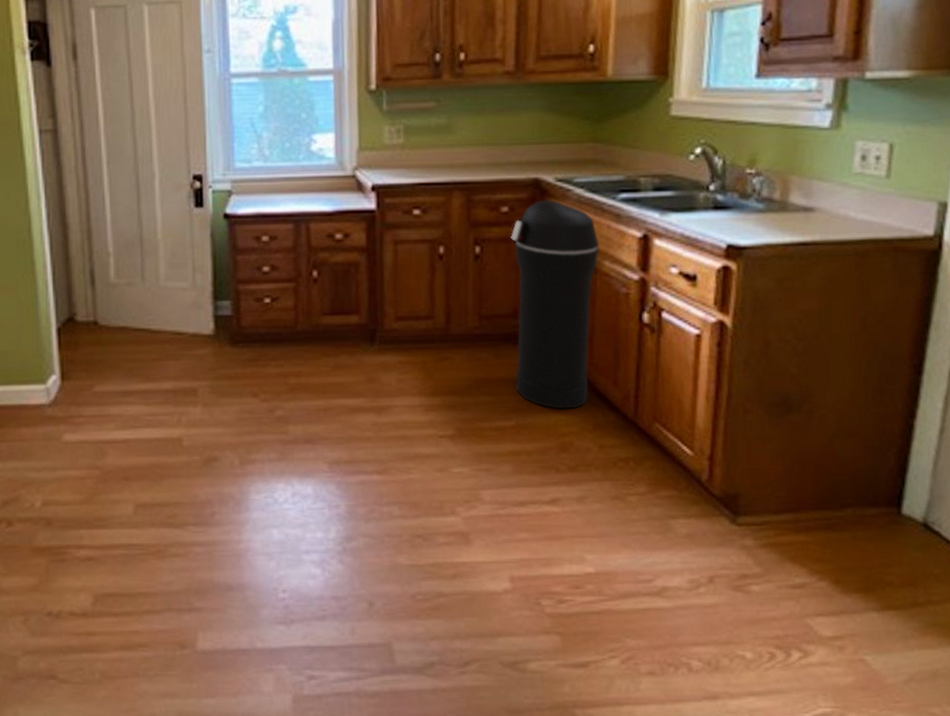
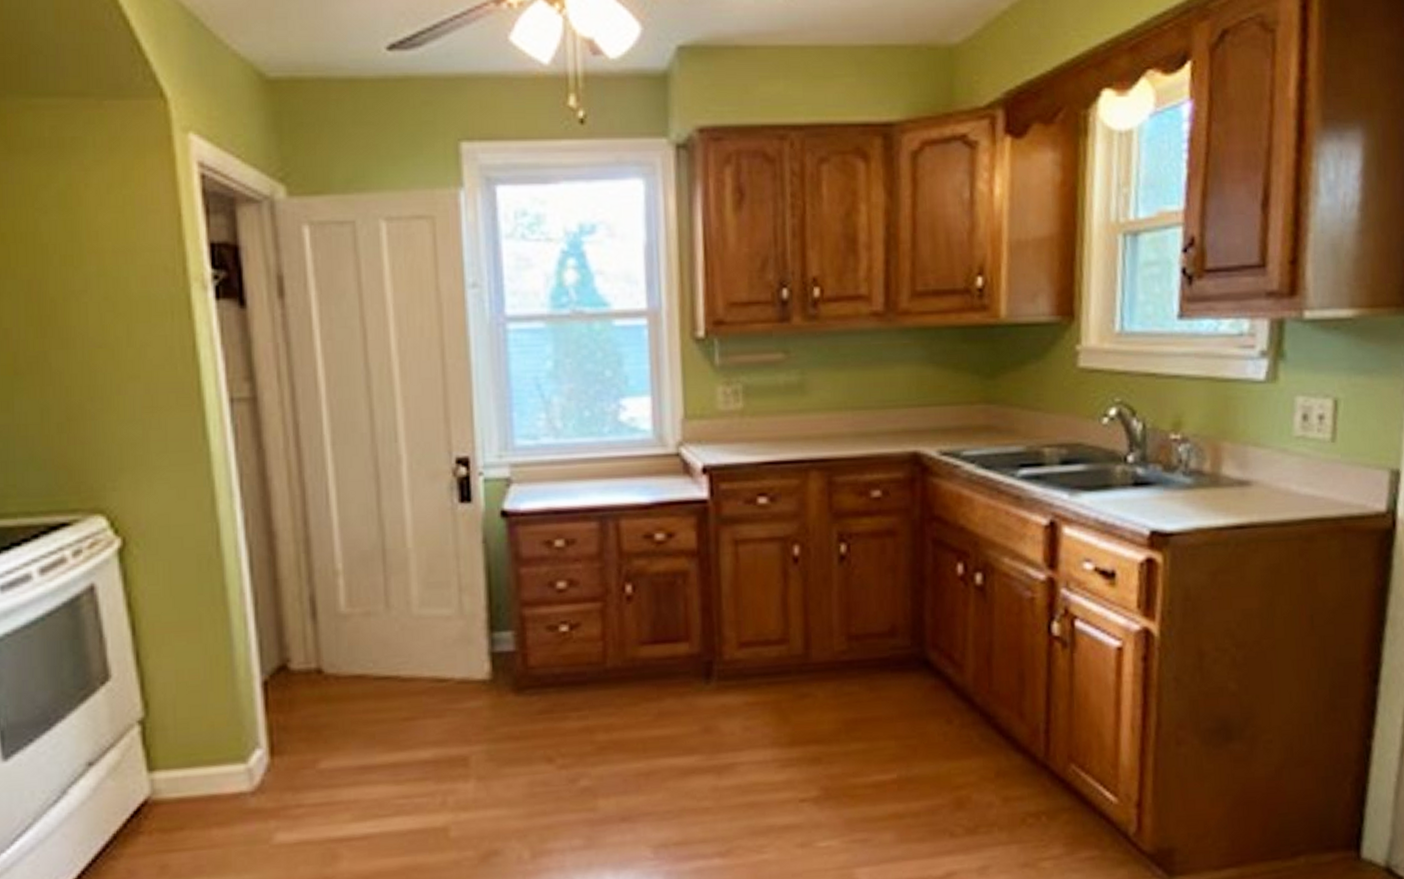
trash can: present [511,200,600,409] -> none [885,479,997,754]

